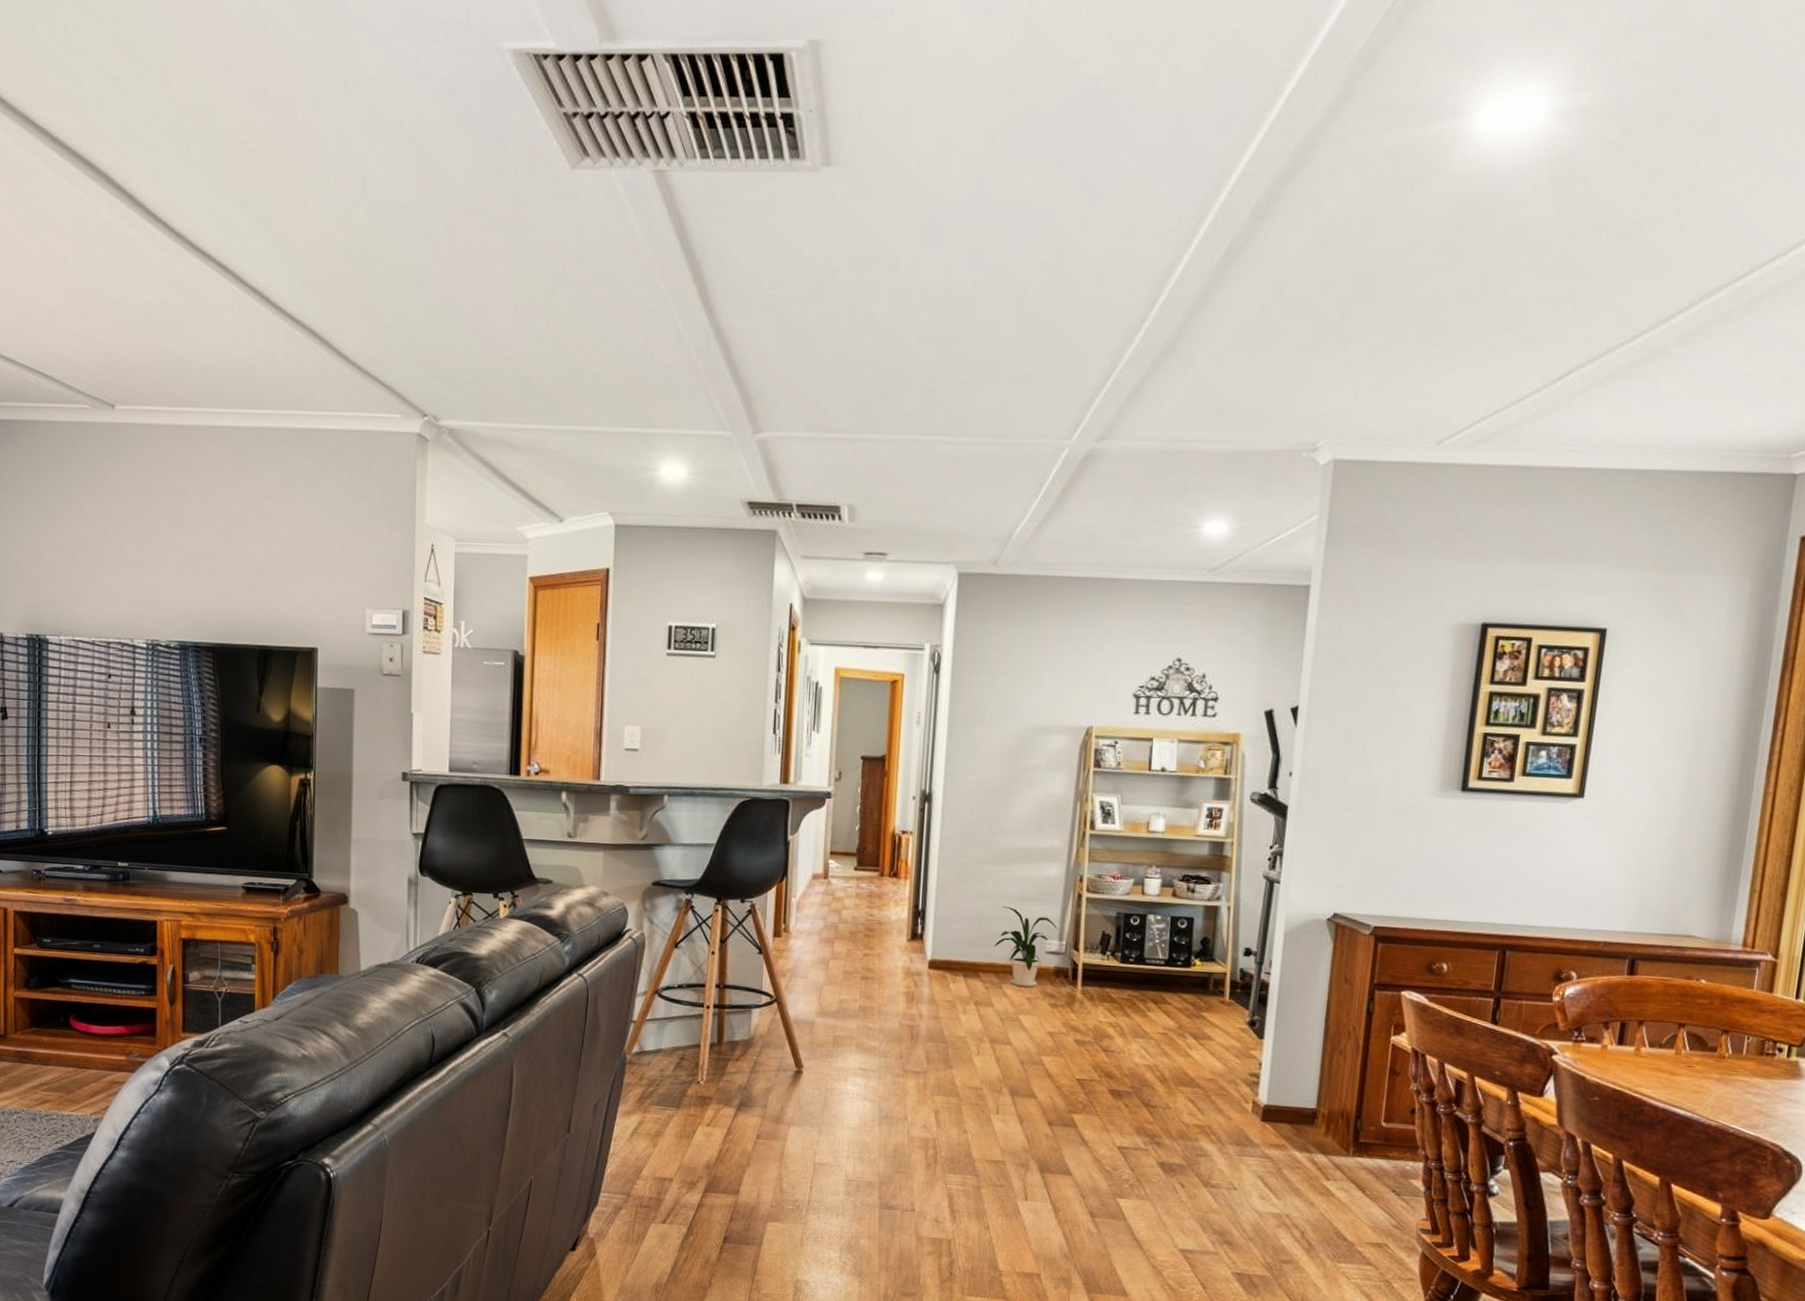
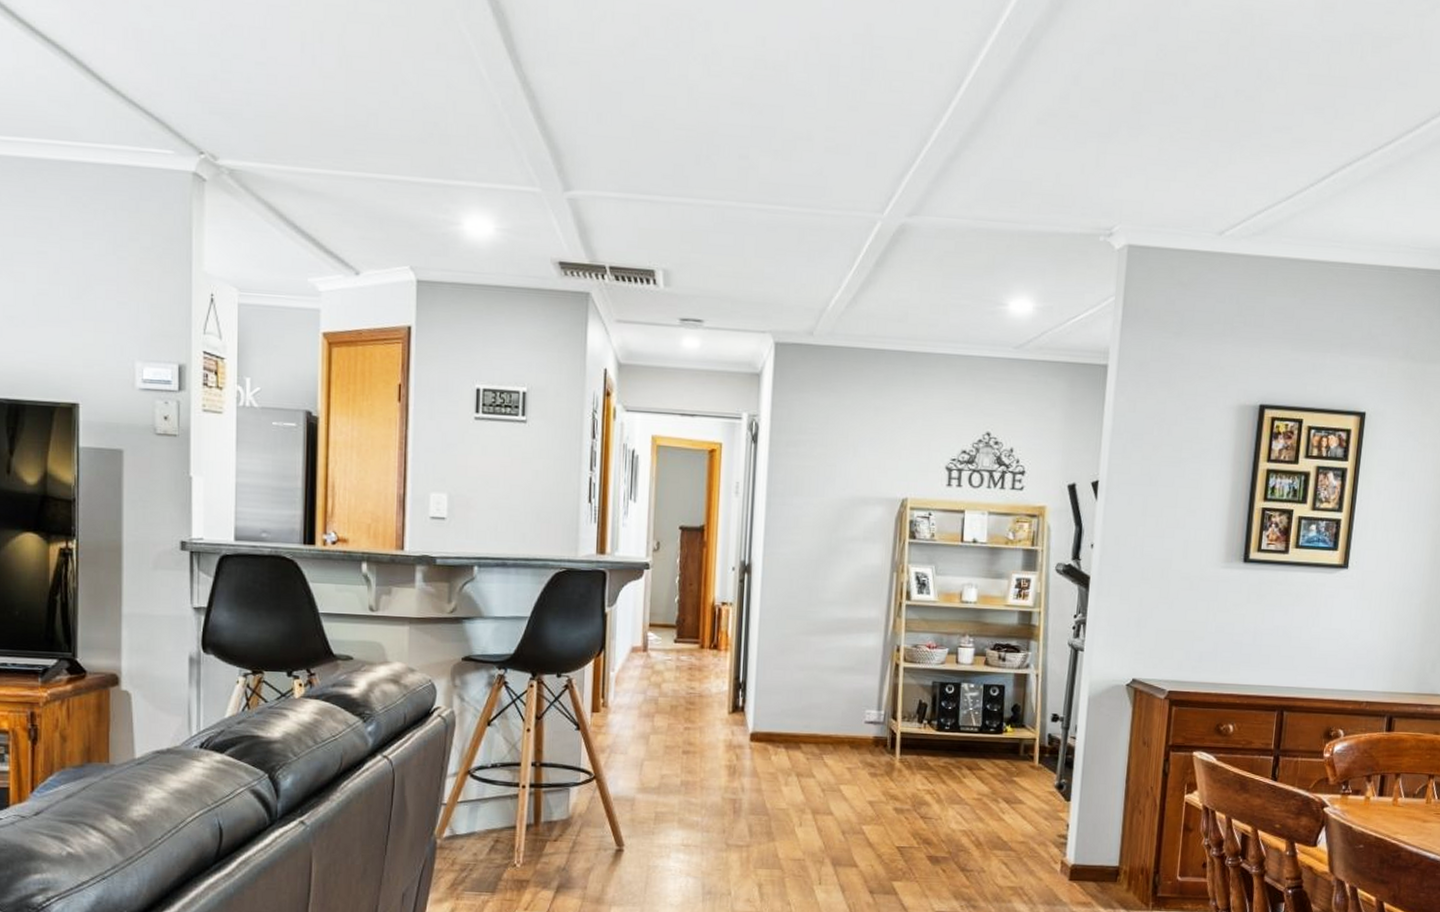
house plant: present [994,905,1058,988] -> none [815,676,877,758]

